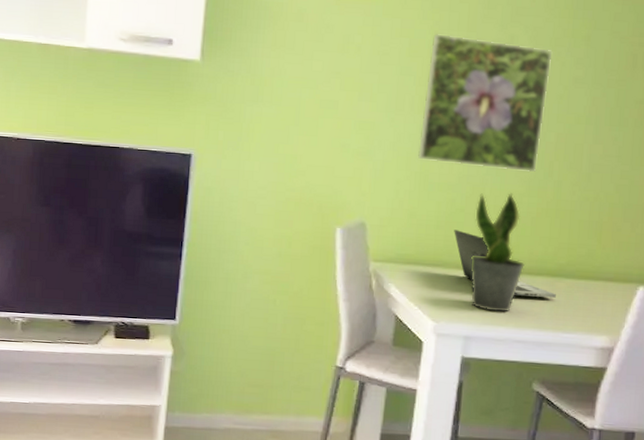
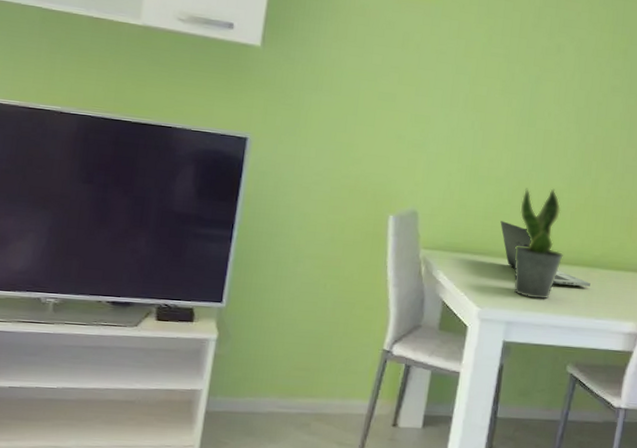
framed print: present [417,34,552,173] -> none [469,38,594,171]

